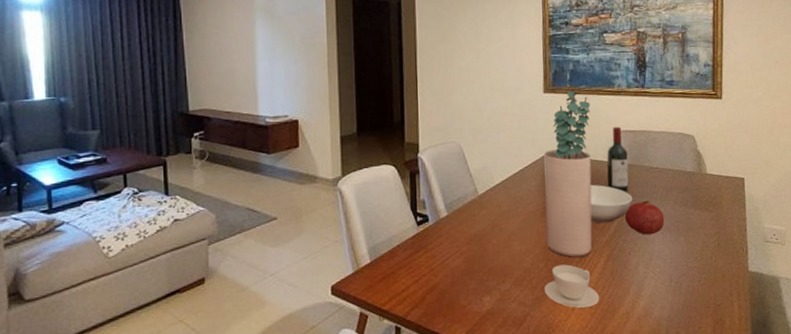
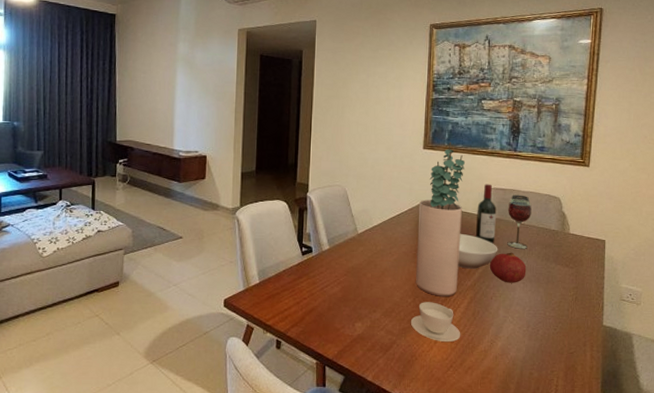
wineglass: none [639,135,666,196] -> present [507,194,533,249]

